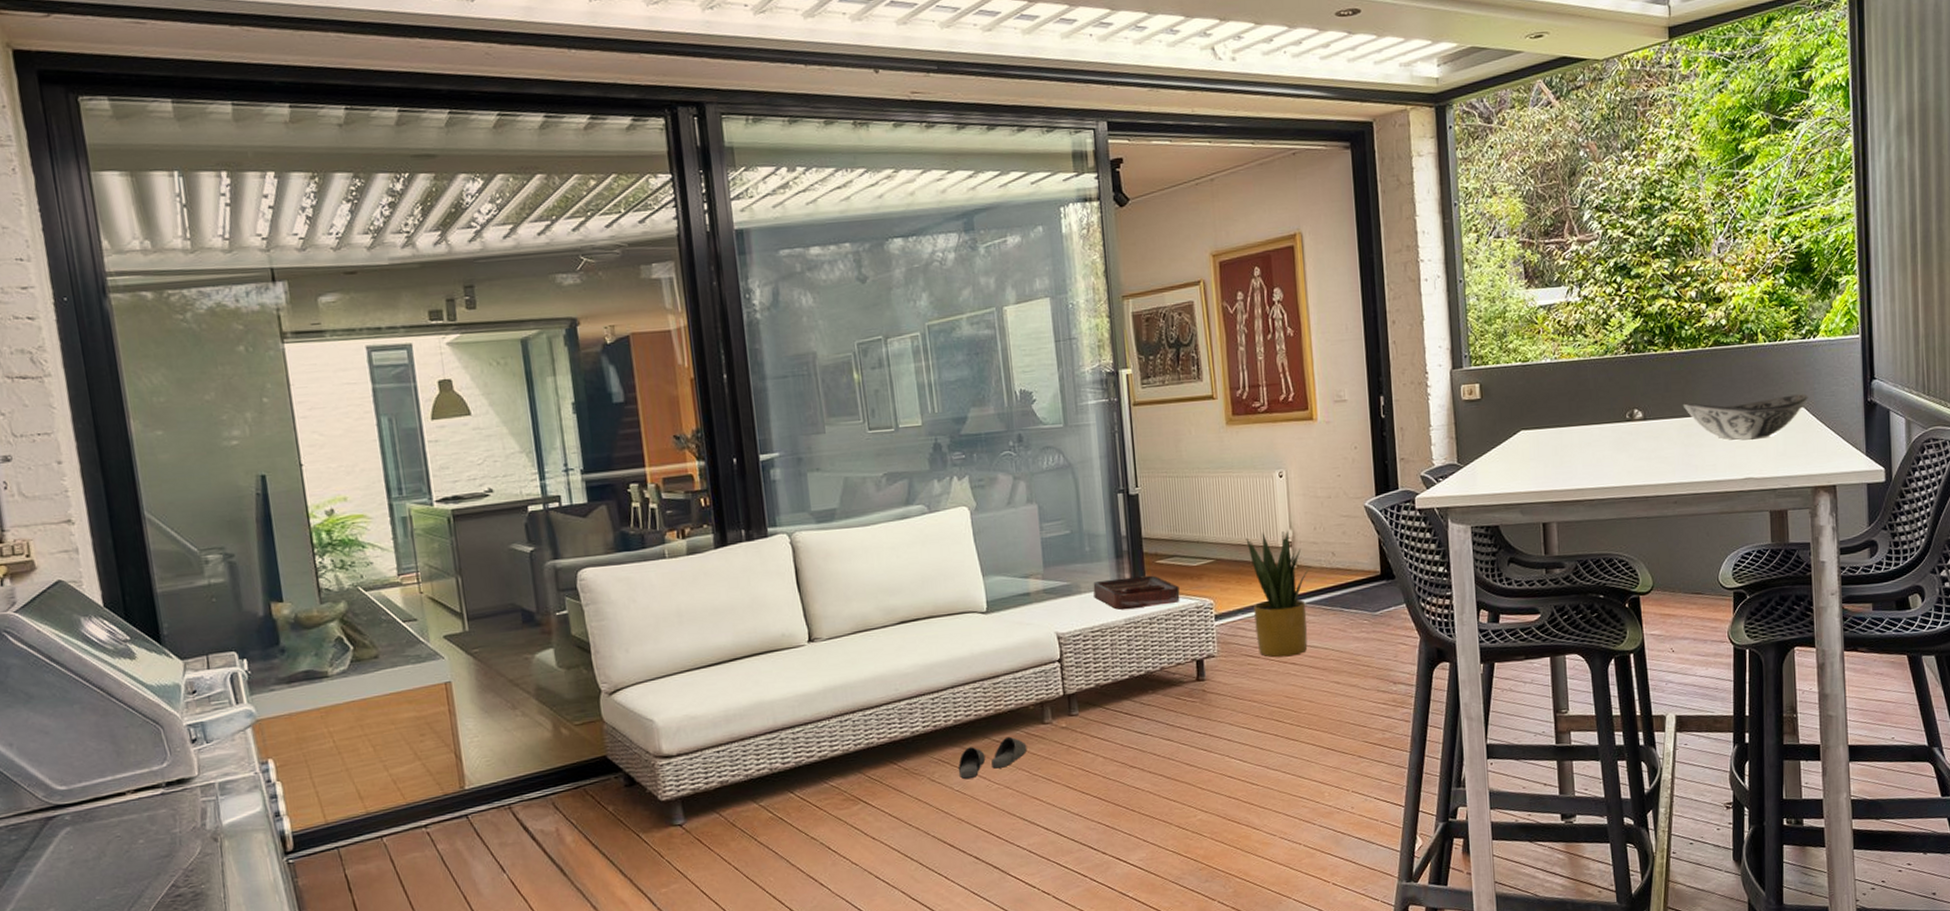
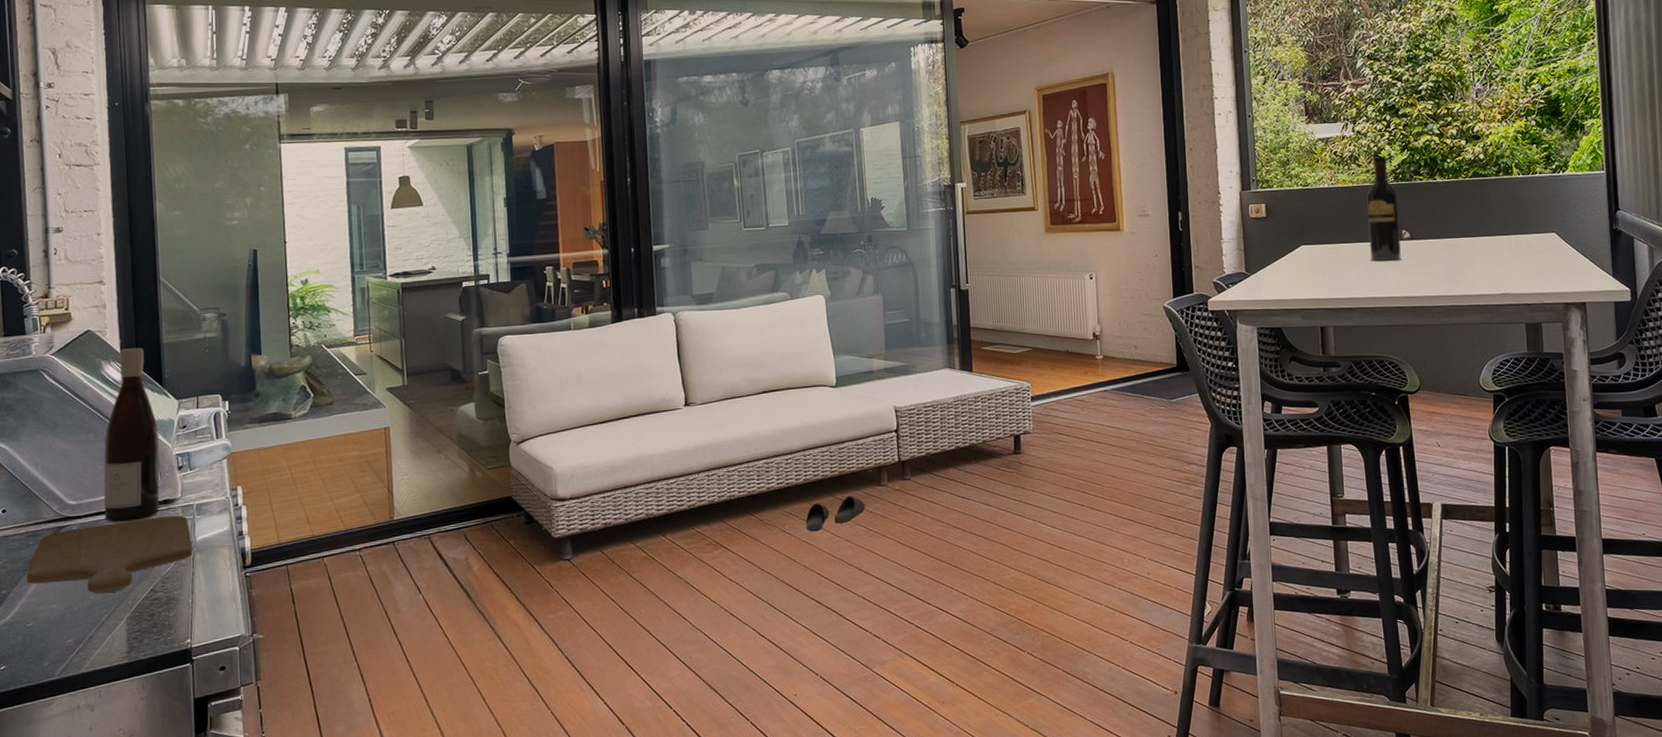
chopping board: none [12,797,219,894] -> present [26,515,192,594]
bottle: none [93,599,173,809] -> present [103,348,160,522]
decorative tray: present [1093,575,1180,610] -> none [927,360,1002,388]
planter: present [1246,531,1311,658] -> none [1059,326,1116,436]
wine bottle: none [1594,323,1633,447] -> present [1366,155,1401,263]
decorative bowl: present [1682,394,1808,440] -> none [1445,221,1559,260]

